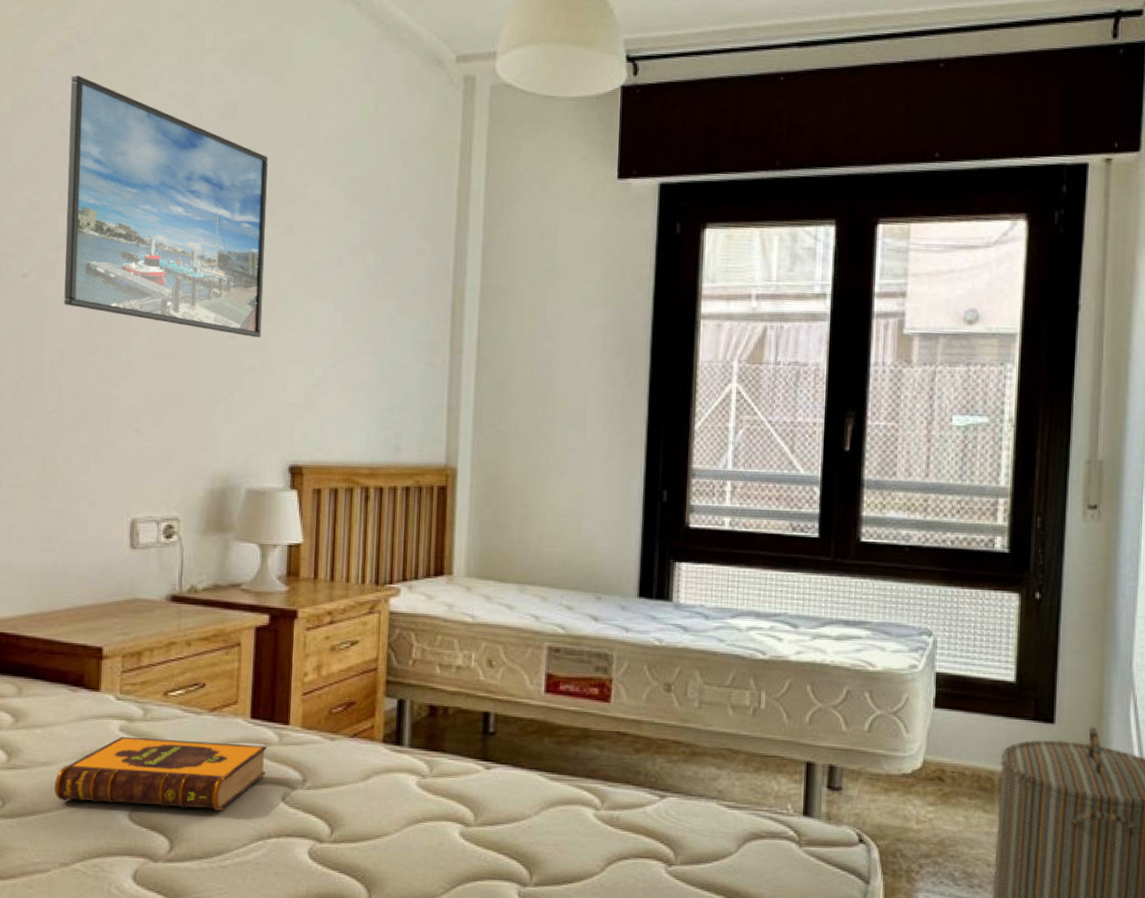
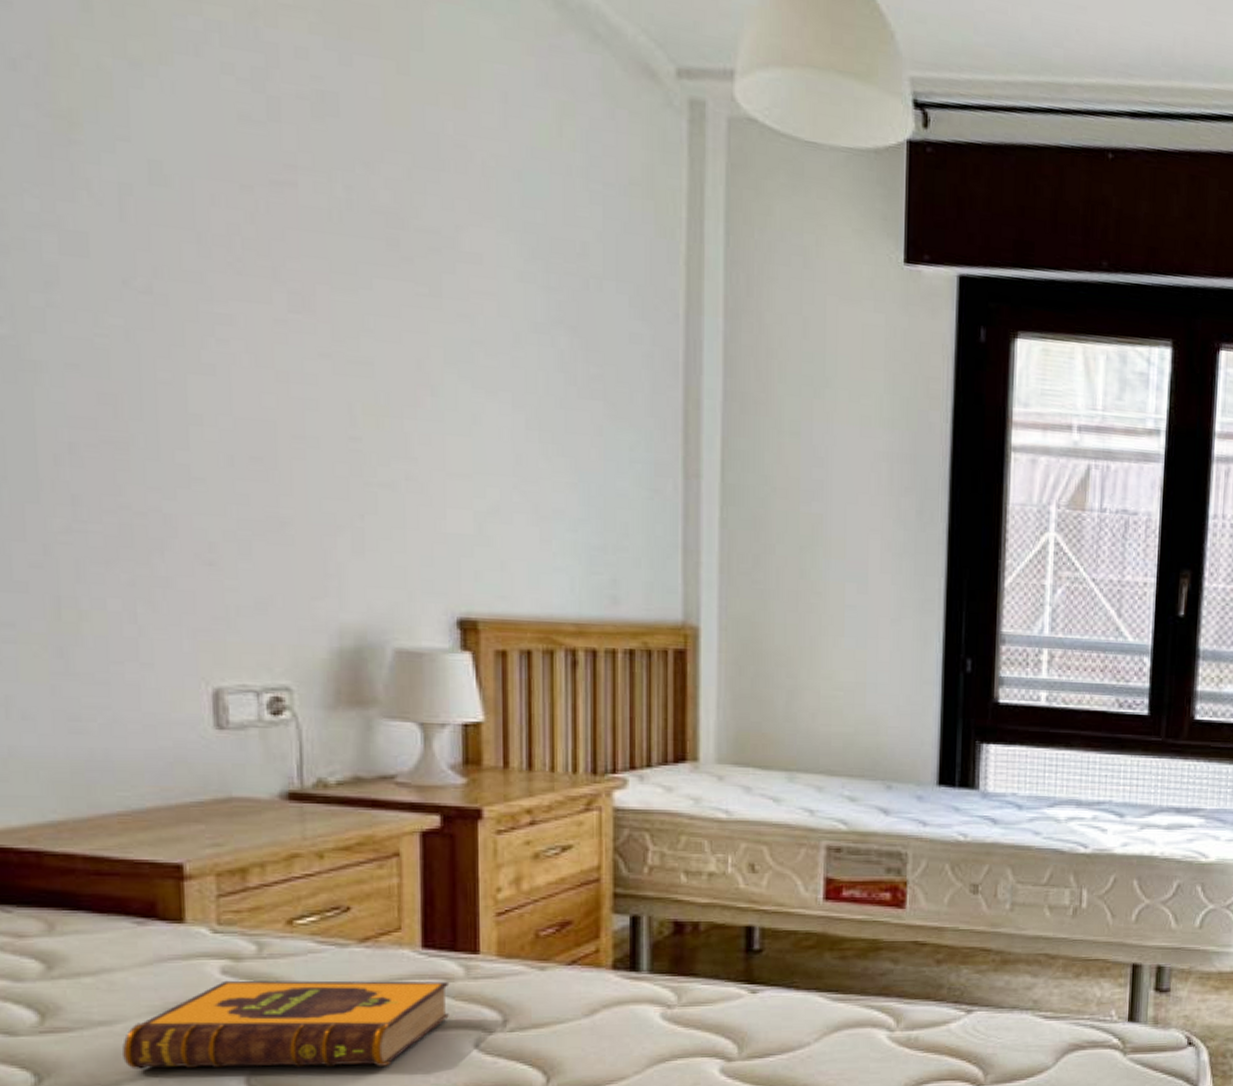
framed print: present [64,75,268,338] -> none [42,15,402,442]

